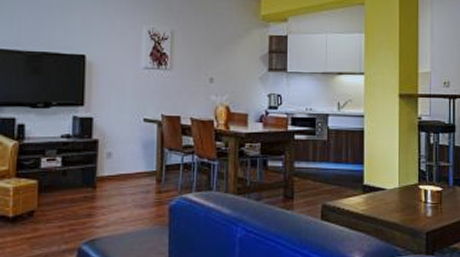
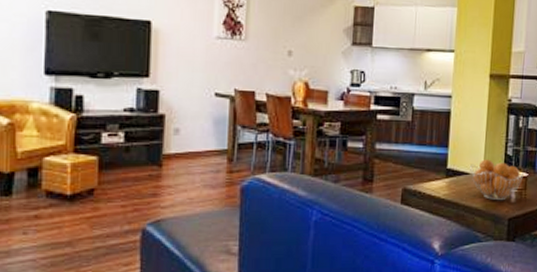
fruit basket: none [386,175,439,215] -> present [470,159,525,201]

